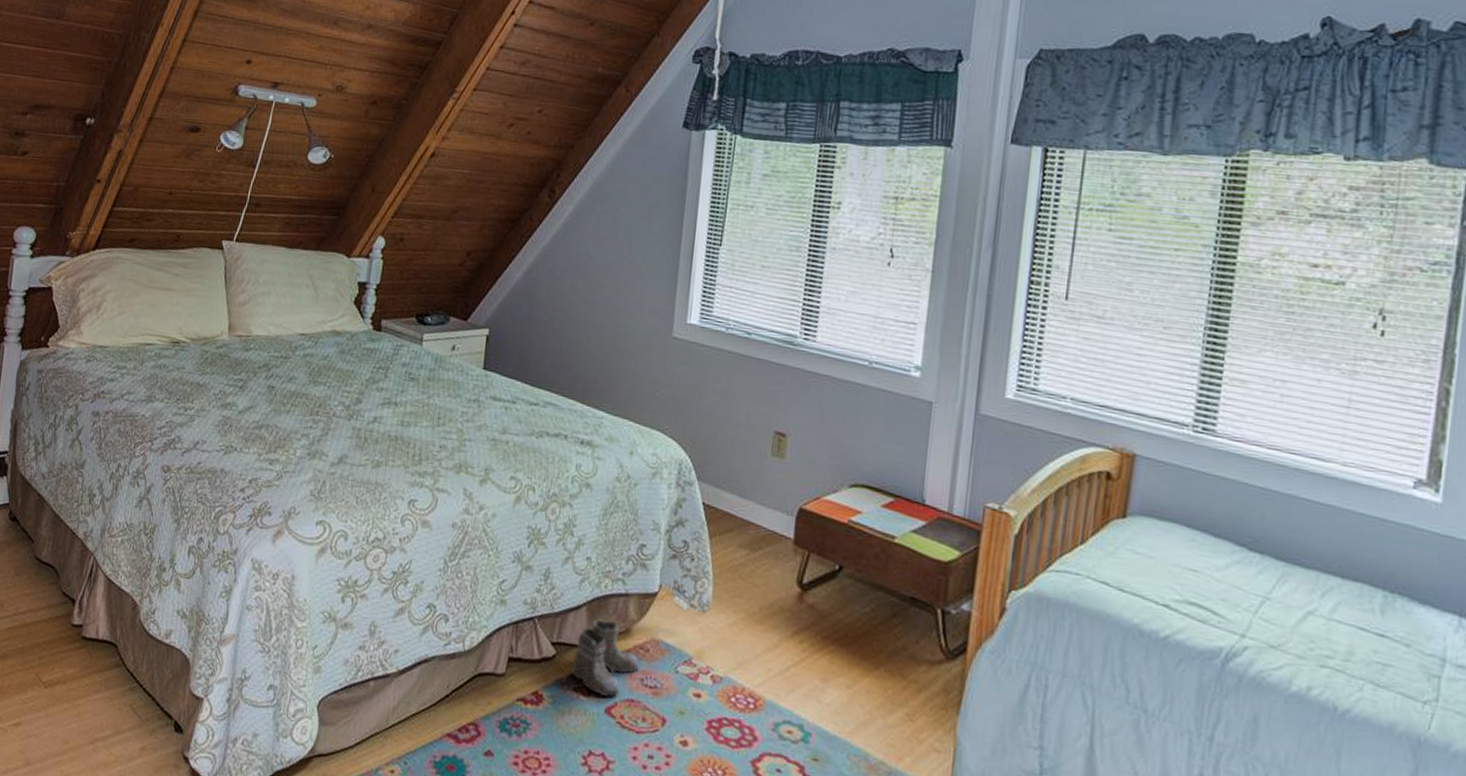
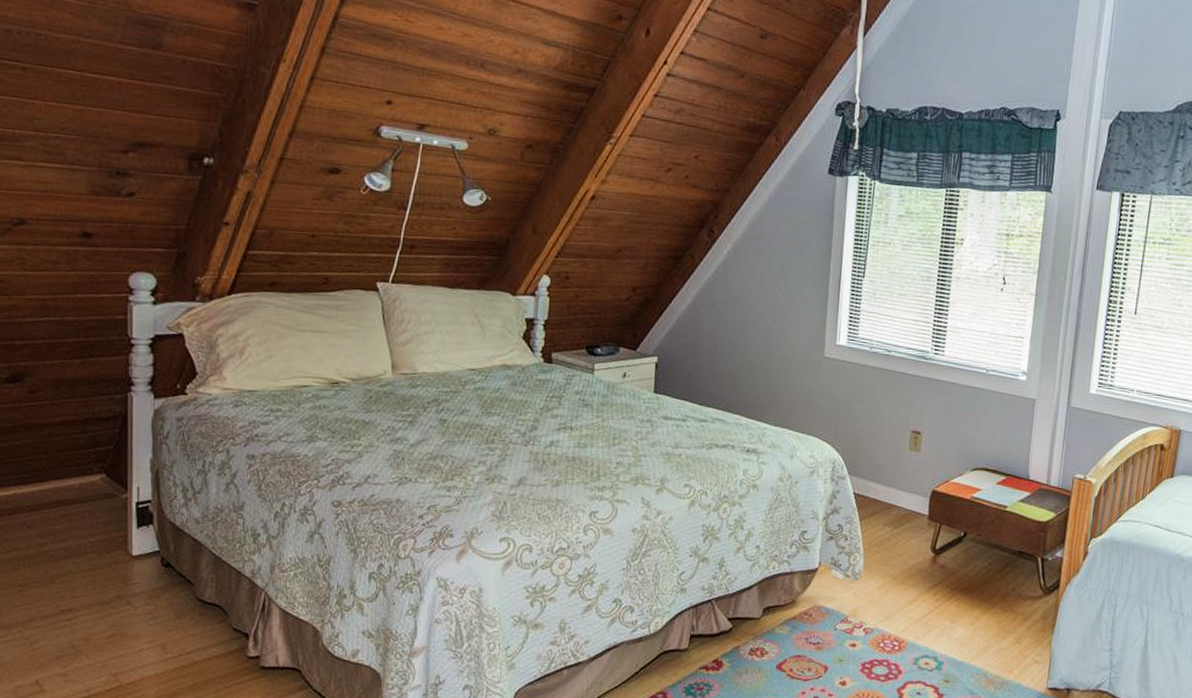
boots: present [570,619,639,698] -> none [745,595,804,656]

